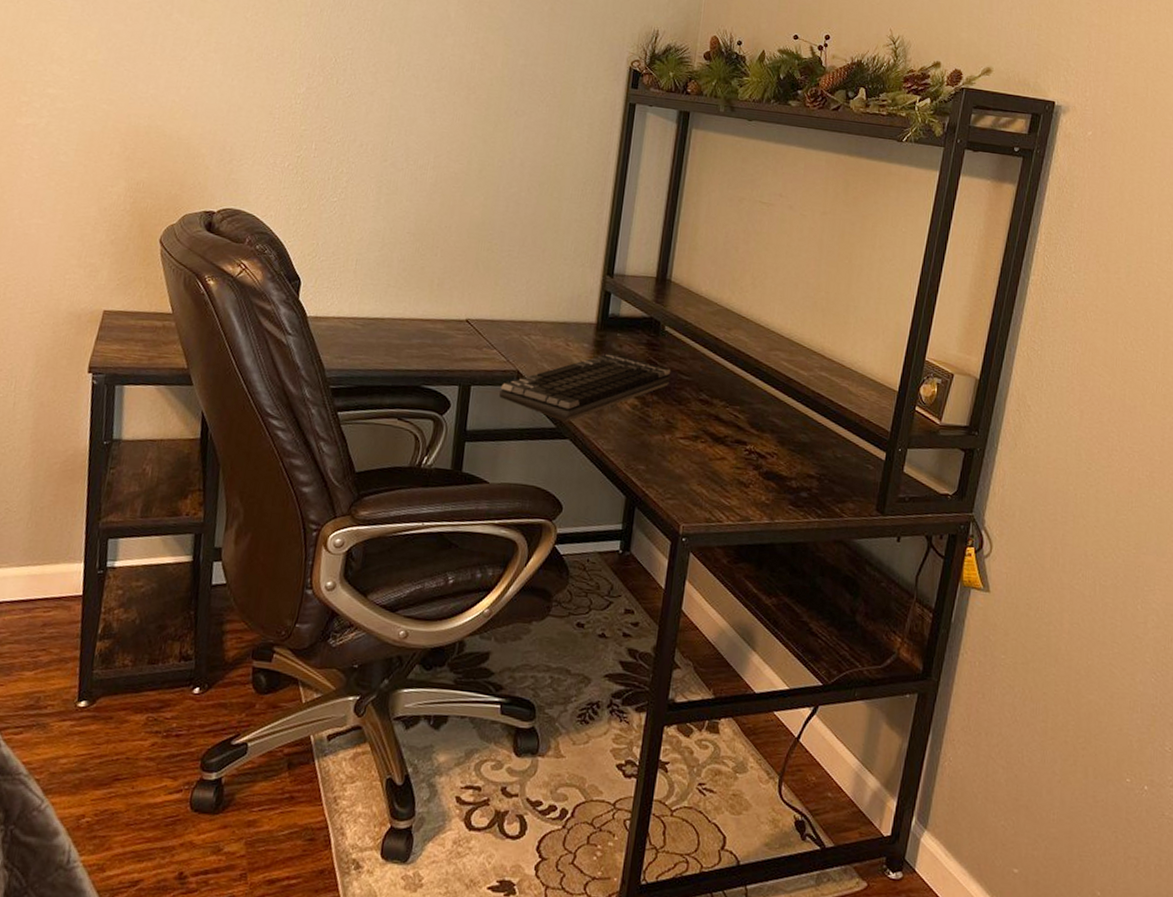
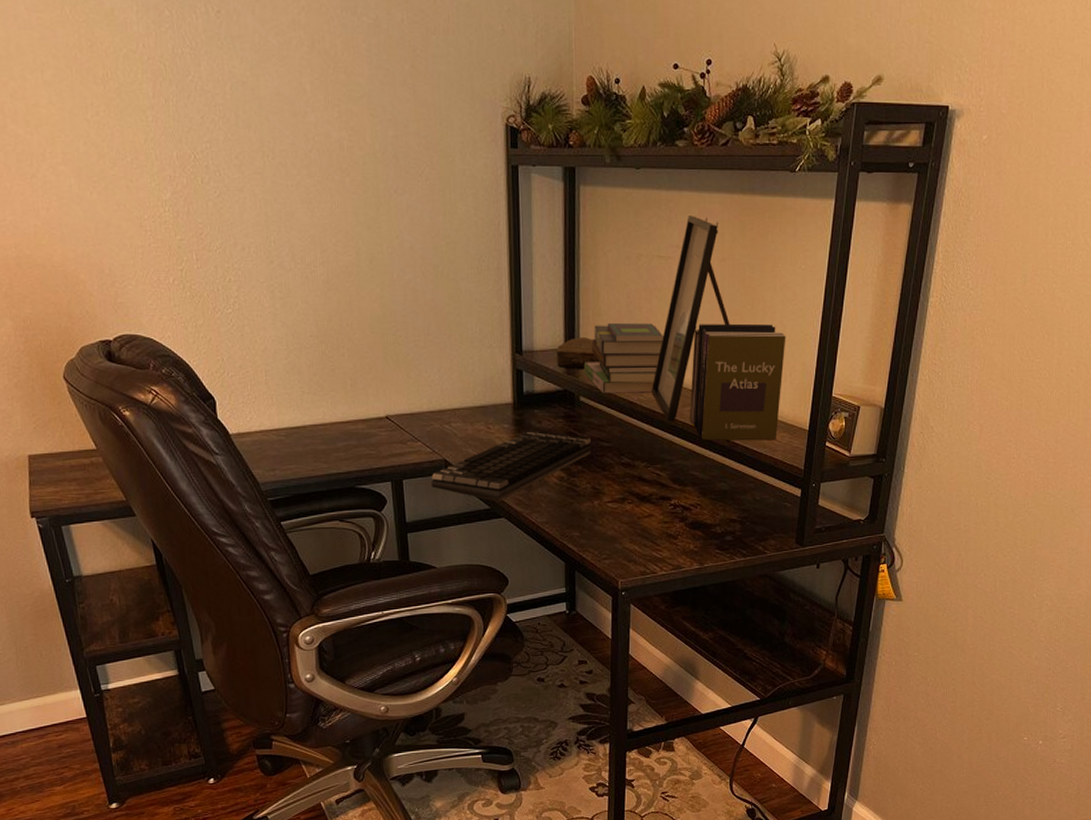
decorative box: none [646,268,690,299] -> present [556,337,600,369]
books: none [672,258,757,332] -> present [583,323,663,394]
picture frame: none [738,168,826,364] -> present [651,216,730,422]
books: none [775,271,882,397] -> present [690,323,786,441]

